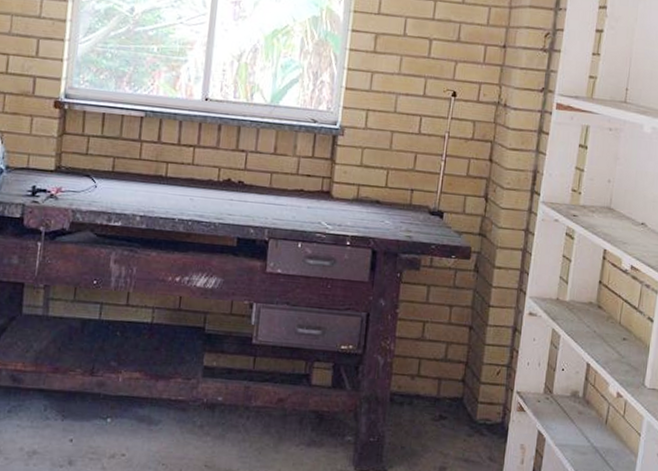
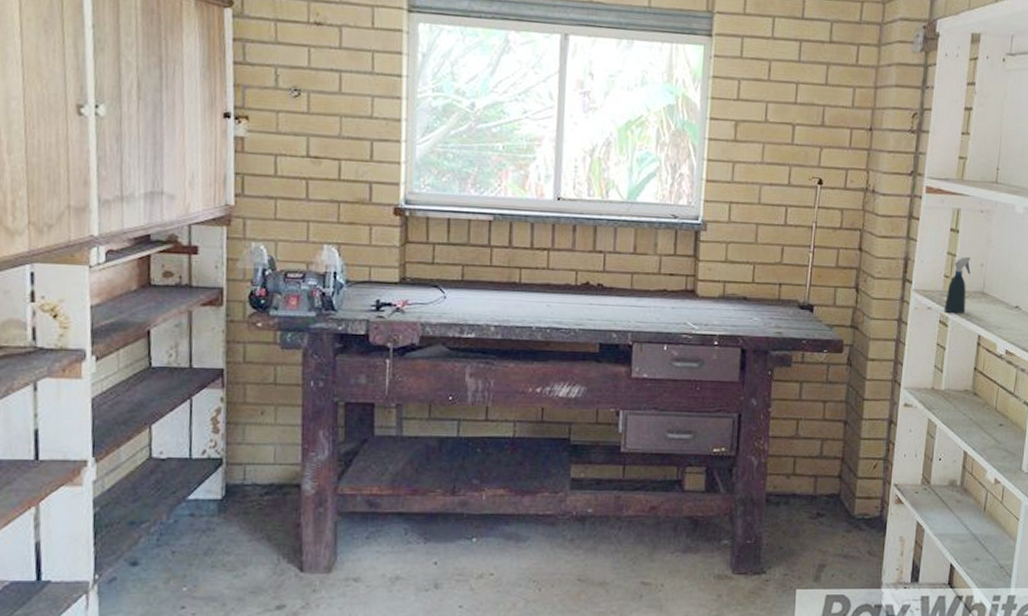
spray bottle: none [570,172,598,228] -> present [944,256,971,315]

